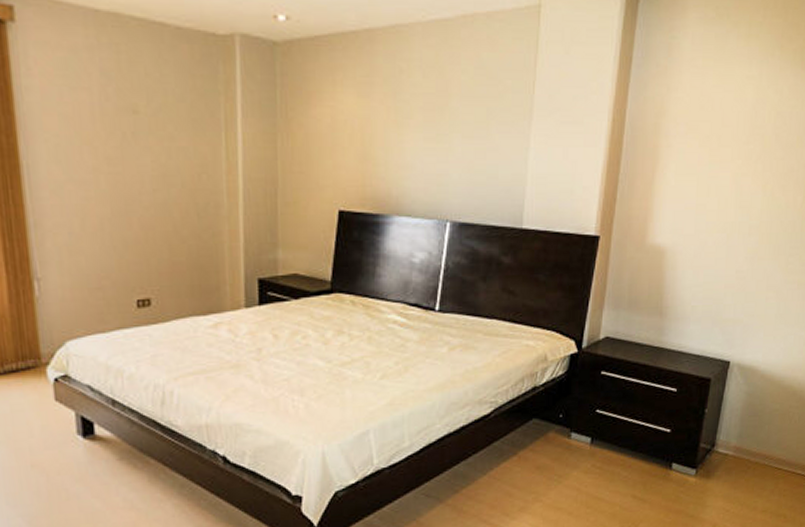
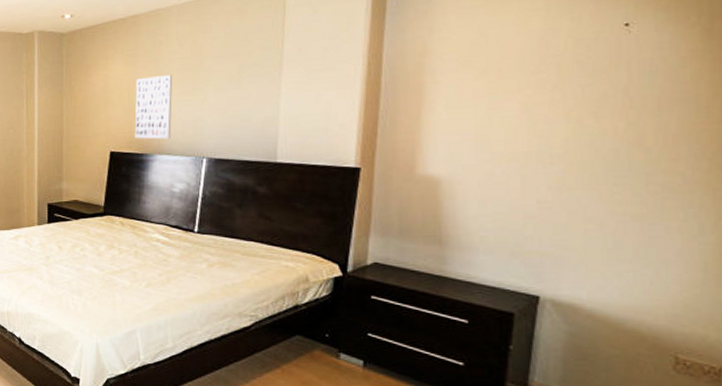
wall art: none [369,114,415,197] -> present [135,75,173,139]

